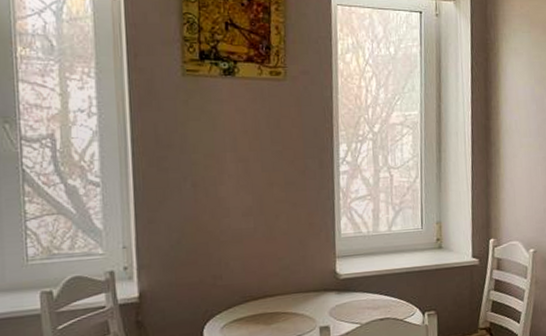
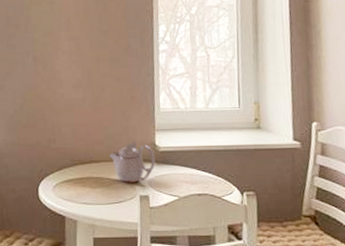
teapot: none [285,270,336,316] -> present [109,141,155,183]

